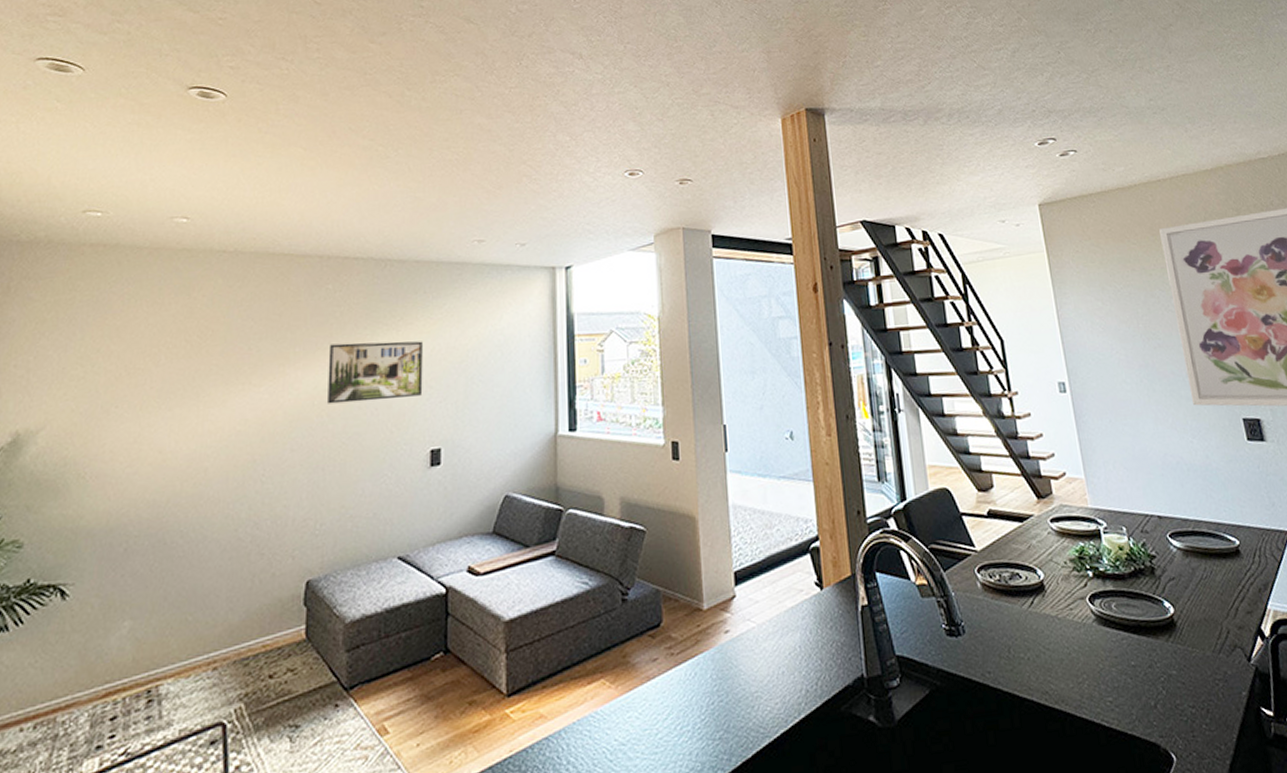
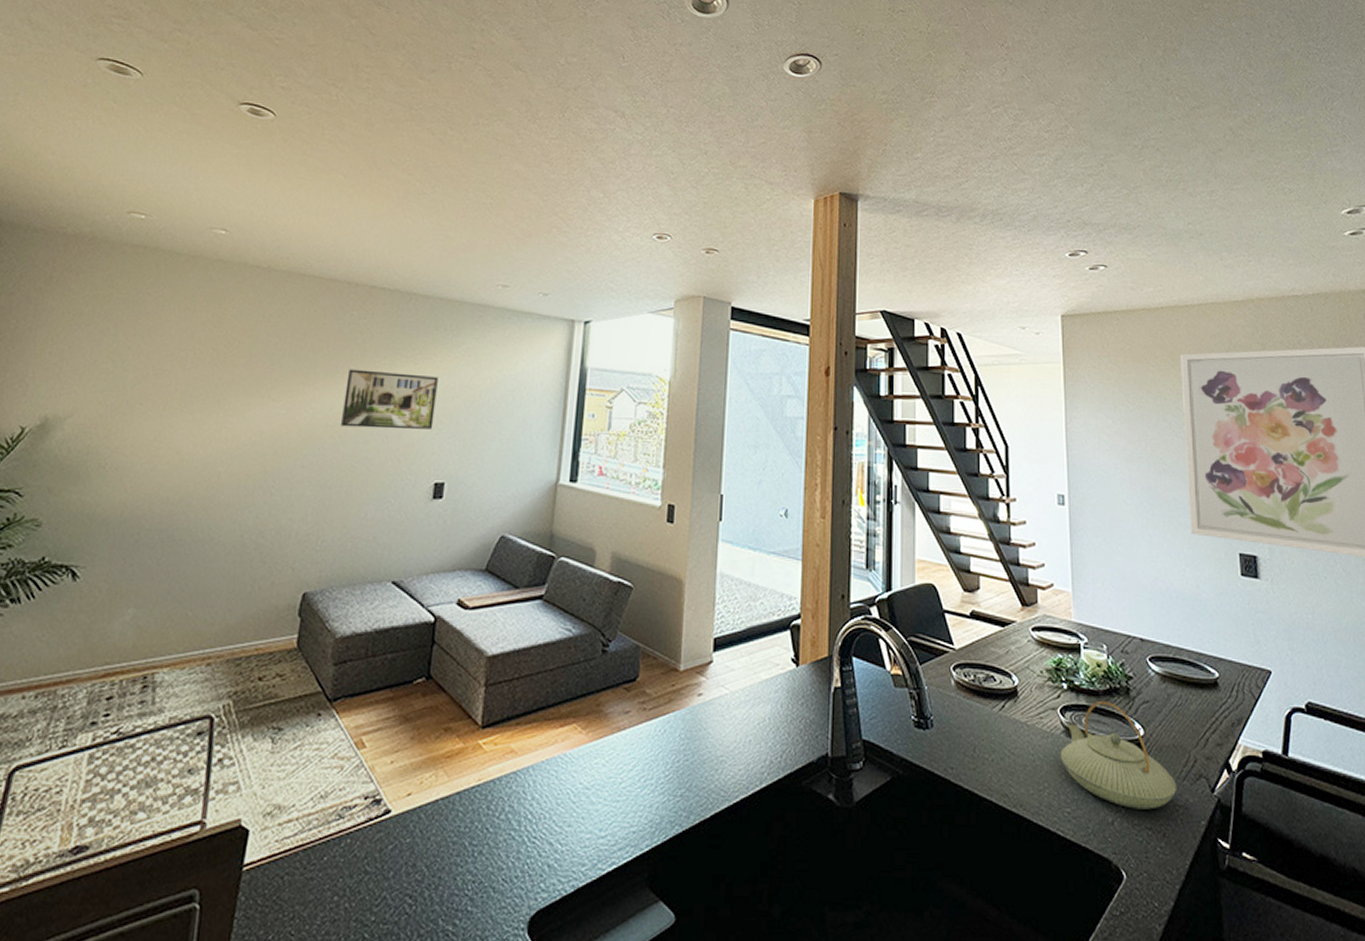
teapot: none [1094,583,1215,689] -> present [1060,700,1177,810]

